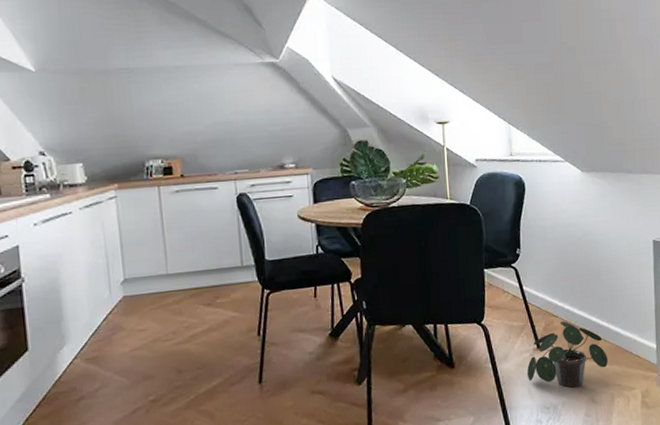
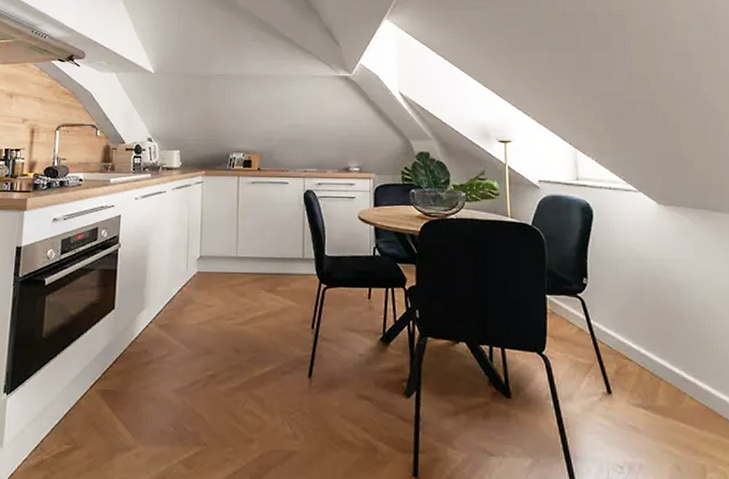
potted plant: present [527,321,608,388] -> none [595,367,696,450]

